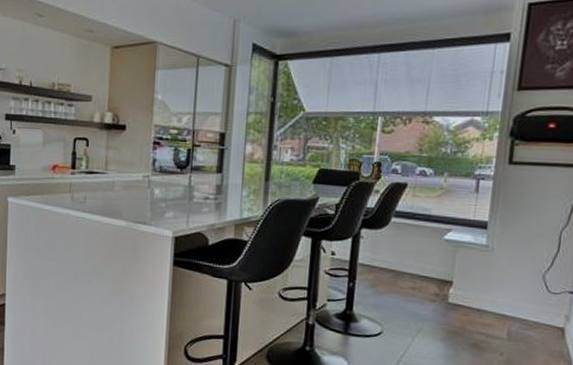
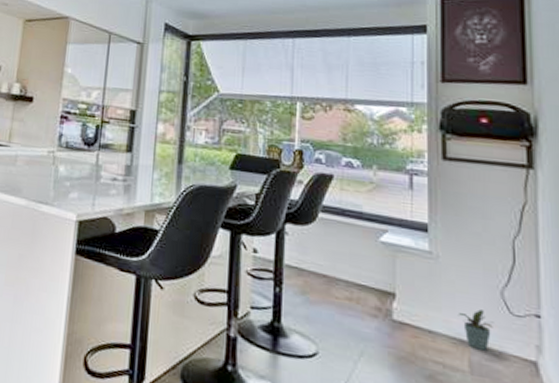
potted plant: none [503,290,534,322] -> present [458,309,494,351]

